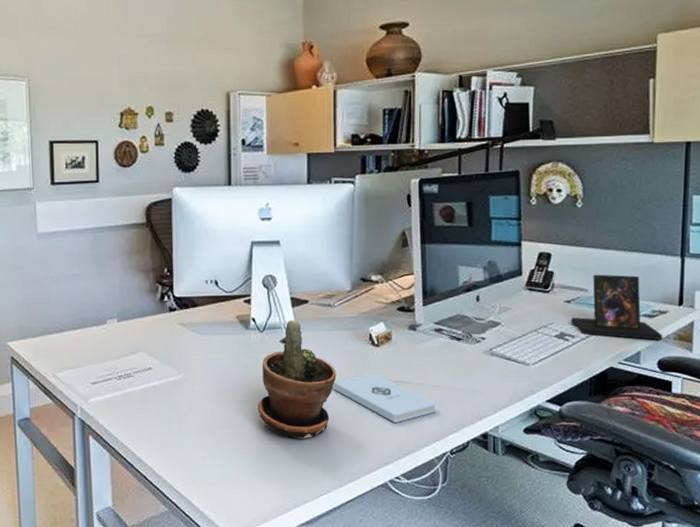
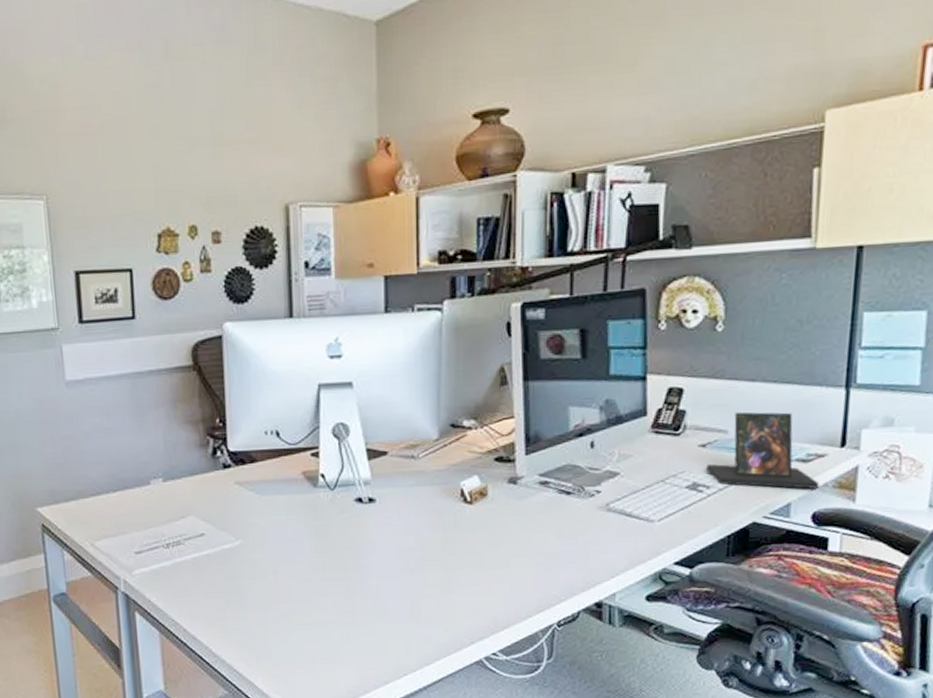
potted plant: present [257,320,337,439] -> none [329,475,422,611]
notepad: present [332,373,436,423] -> none [416,535,540,591]

